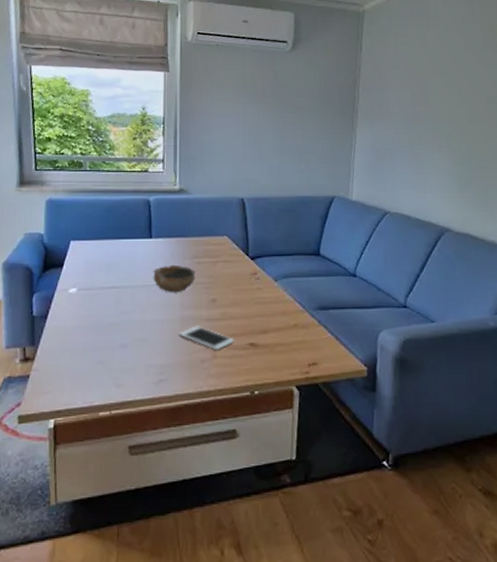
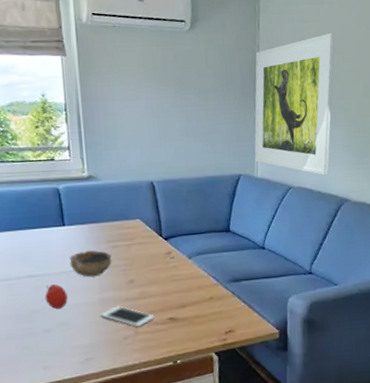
fruit: none [125,298,147,324] -> present [45,284,68,310]
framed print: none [350,56,440,202] -> present [254,32,335,176]

